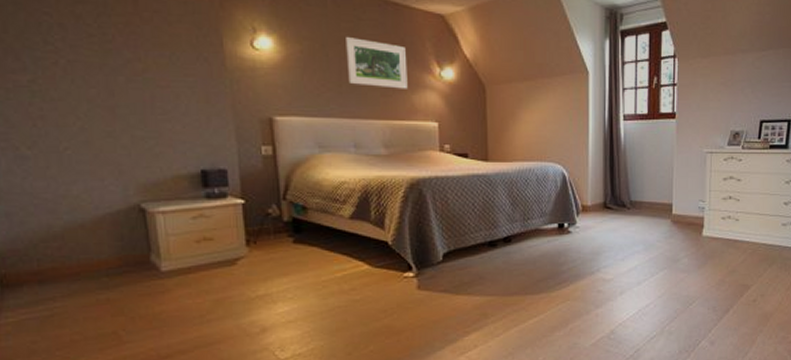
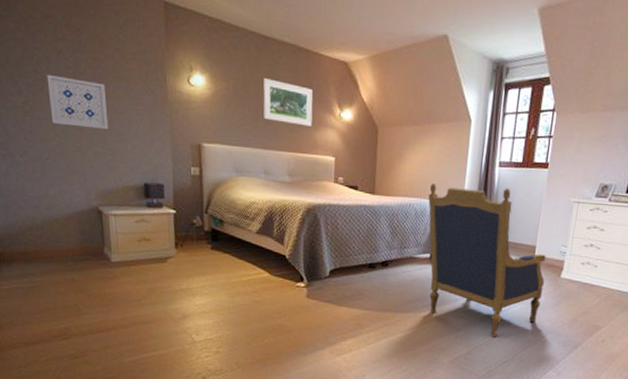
wall art: none [62,44,150,108] -> present [47,74,109,129]
armchair: none [550,143,685,311] -> present [428,183,546,338]

